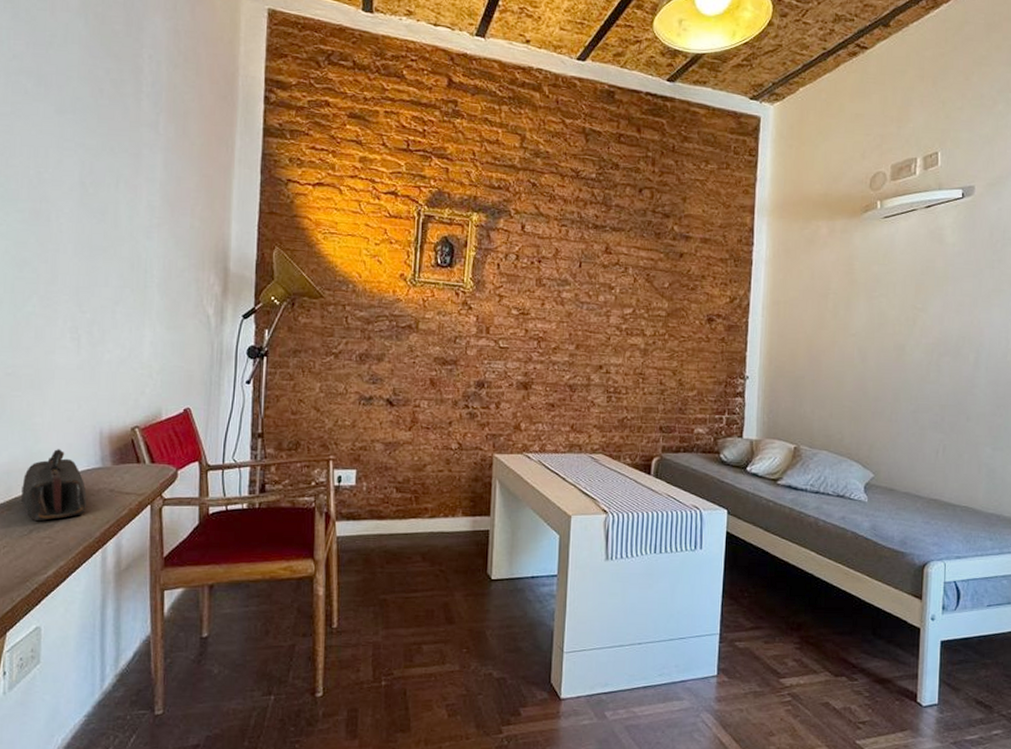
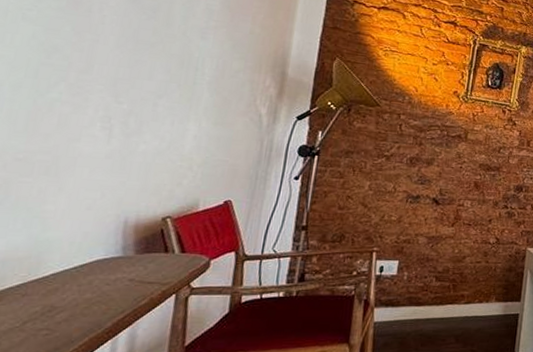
pencil case: present [21,449,87,521] -> none [16,237,101,312]

